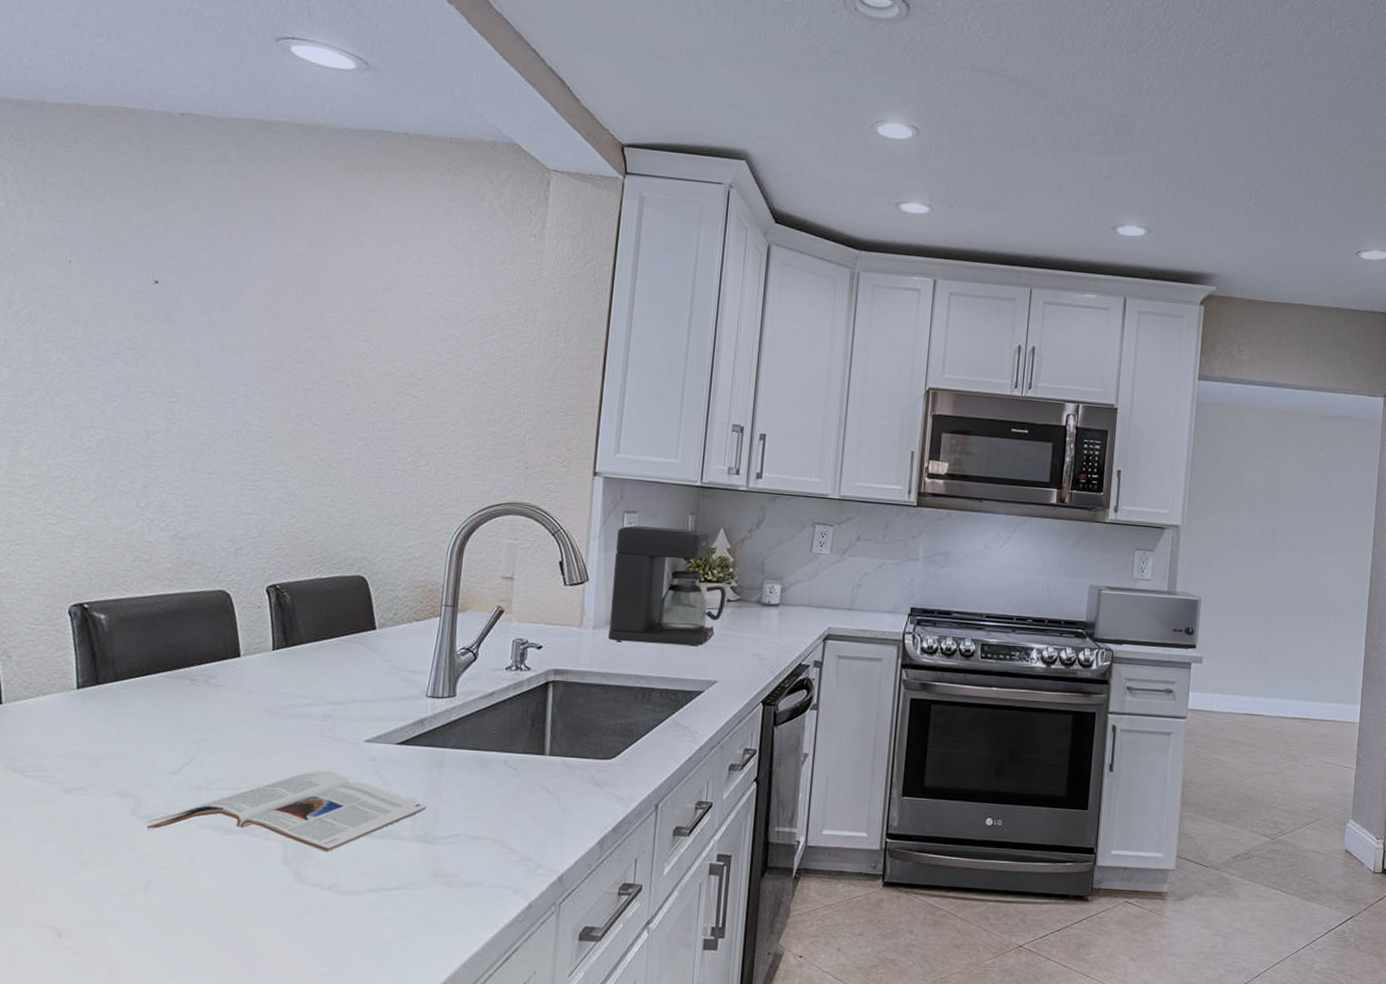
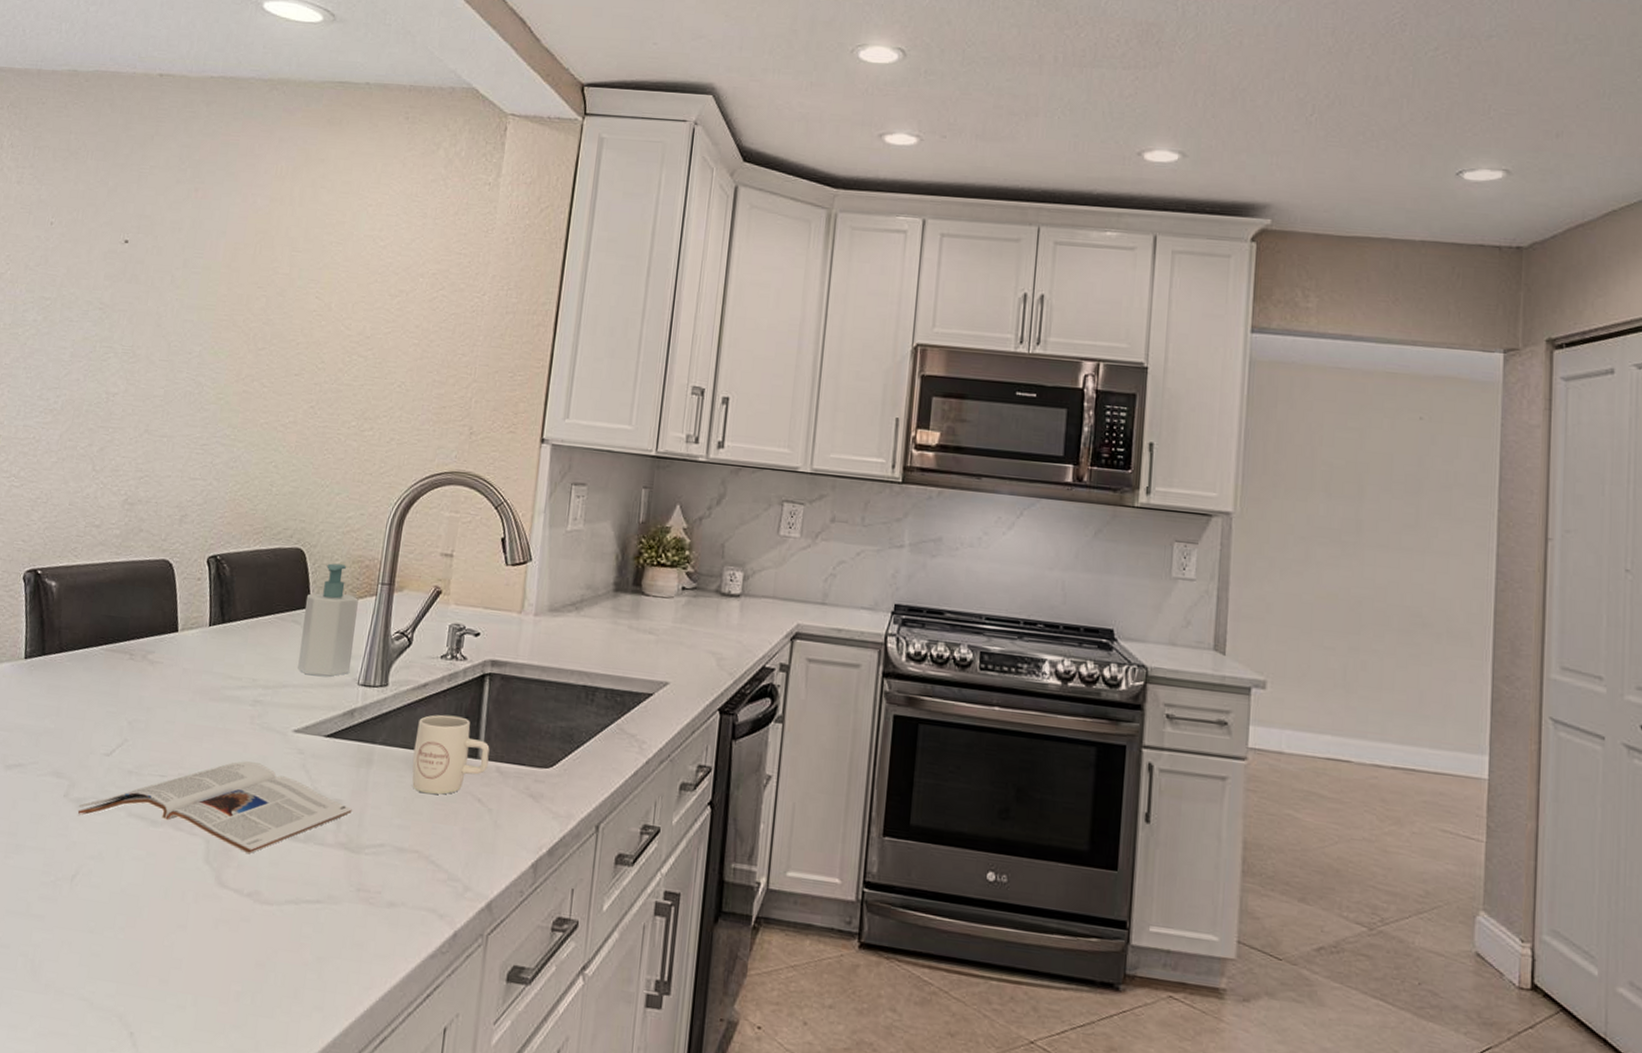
soap bottle: none [366,588,423,691] -> present [298,563,359,677]
mug: none [482,719,556,789] -> present [412,714,490,795]
coffee maker: present [607,525,727,647] -> none [550,499,682,641]
toaster: present [1084,584,1202,650] -> none [1110,583,1263,671]

